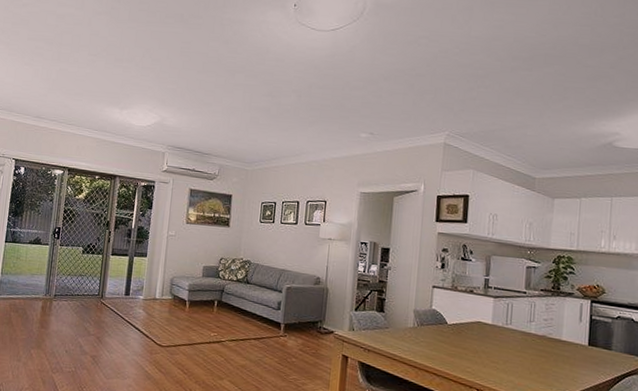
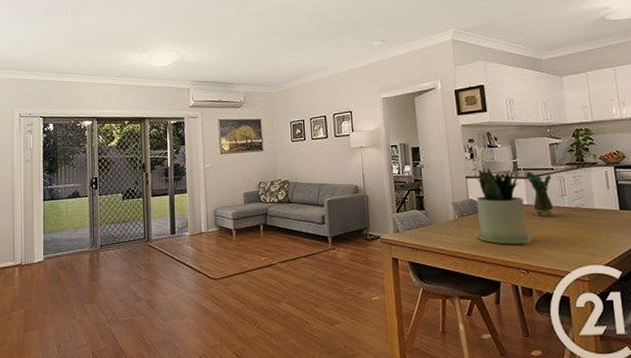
planter: none [432,280,492,364] -> present [475,167,534,245]
vase: none [495,289,523,340] -> present [524,170,554,216]

